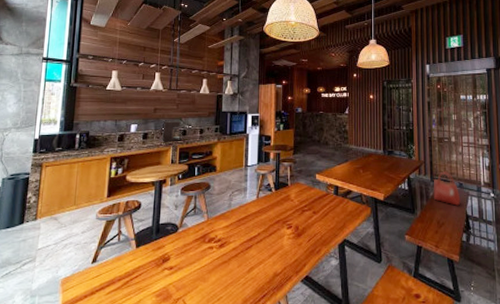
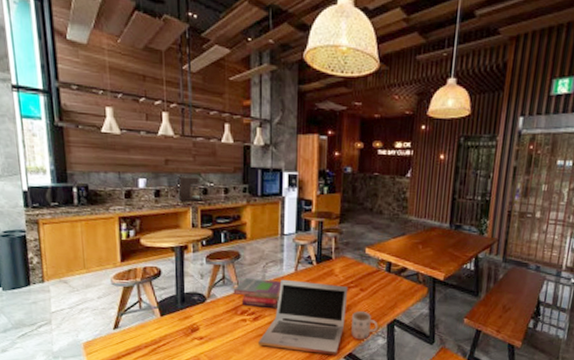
books: none [202,207,245,235] -> present [233,278,282,309]
laptop: none [222,206,303,279] -> present [257,279,349,355]
mug: none [307,232,331,262] -> present [351,310,378,340]
handbag: present [433,171,461,206] -> none [502,251,535,291]

